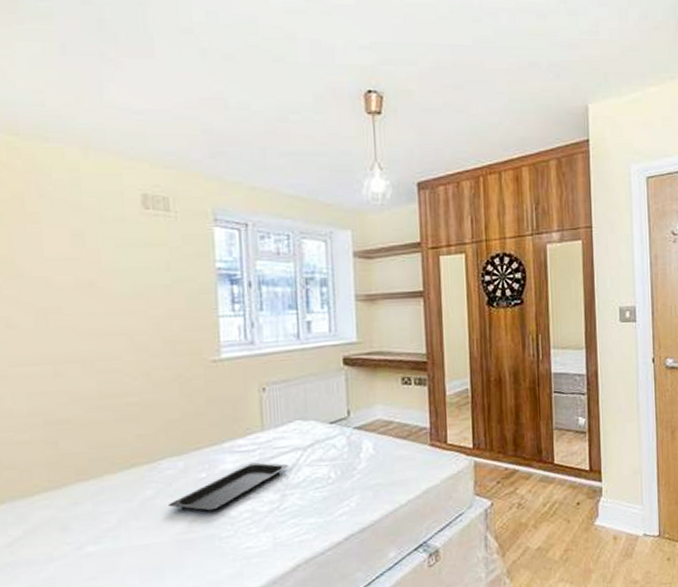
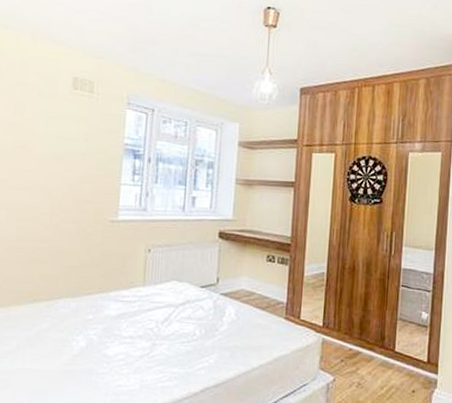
serving tray: present [169,462,290,512] -> none [59,312,162,350]

